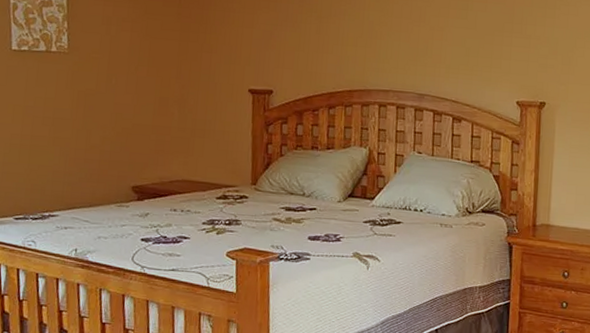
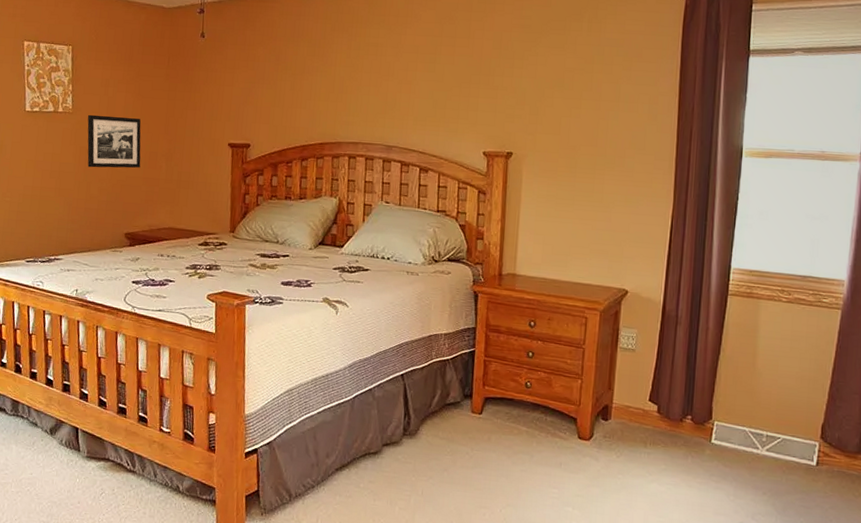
picture frame: none [86,55,150,115] -> present [87,114,141,168]

